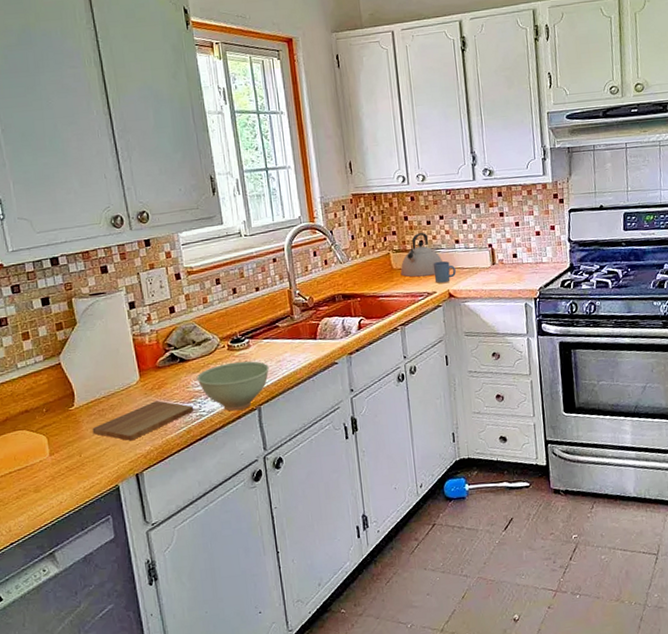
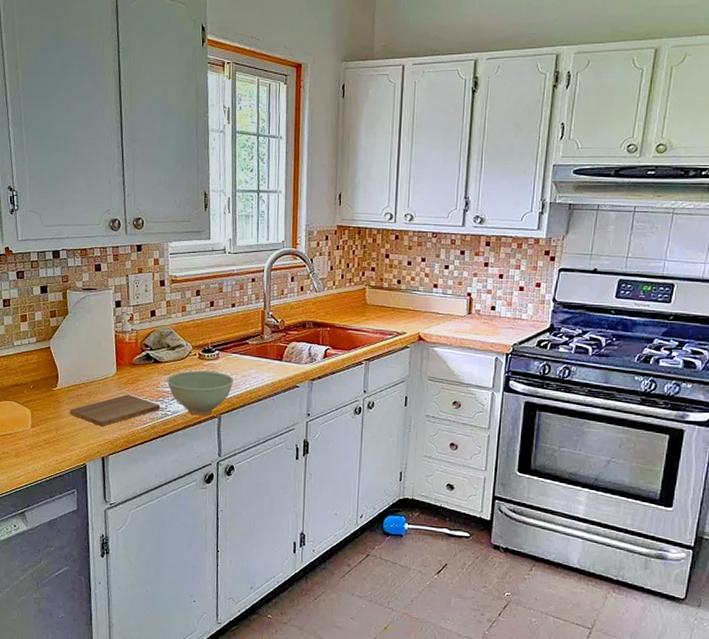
kettle: present [400,232,442,278] -> none [373,271,417,316]
mug: present [432,261,456,284] -> none [406,303,429,326]

